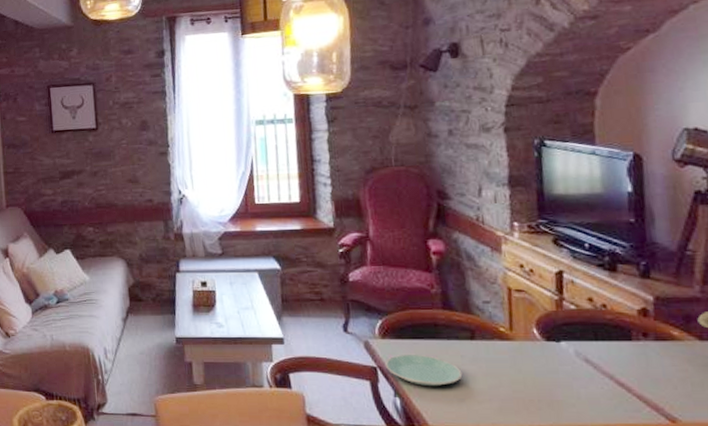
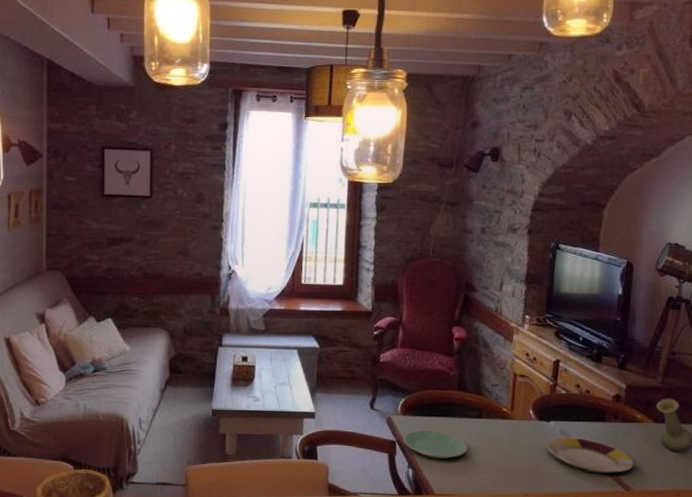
plate: none [558,359,678,403] -> present [546,437,634,474]

